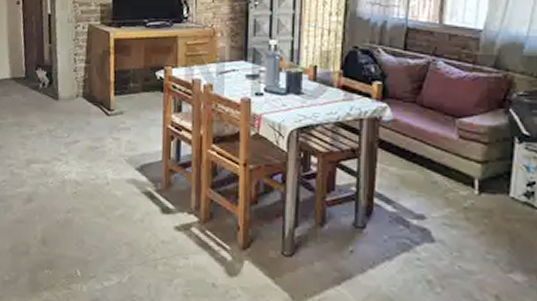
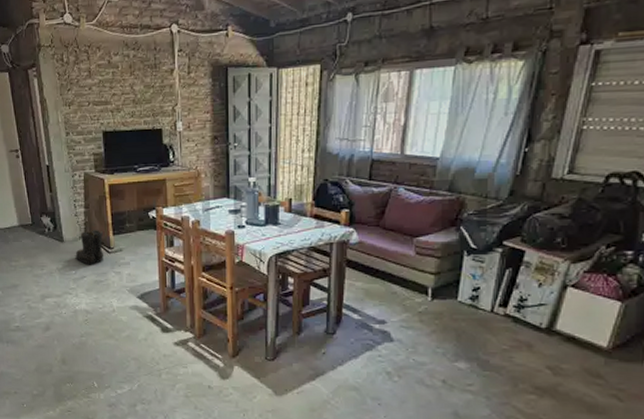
boots: none [68,88,104,128] -> present [74,230,104,265]

